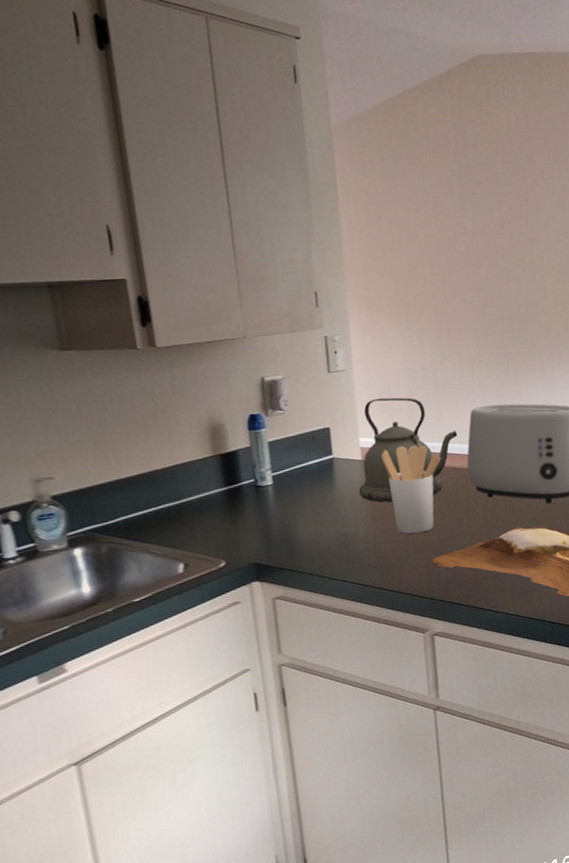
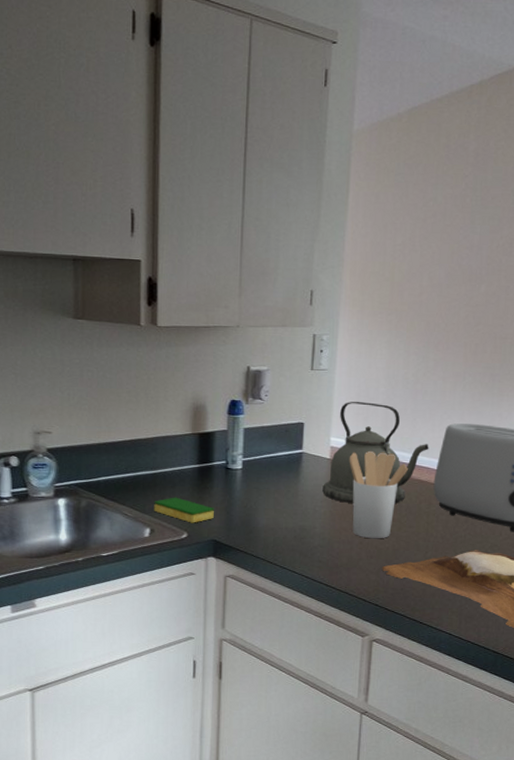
dish sponge: none [183,525,251,550] -> present [154,497,214,523]

